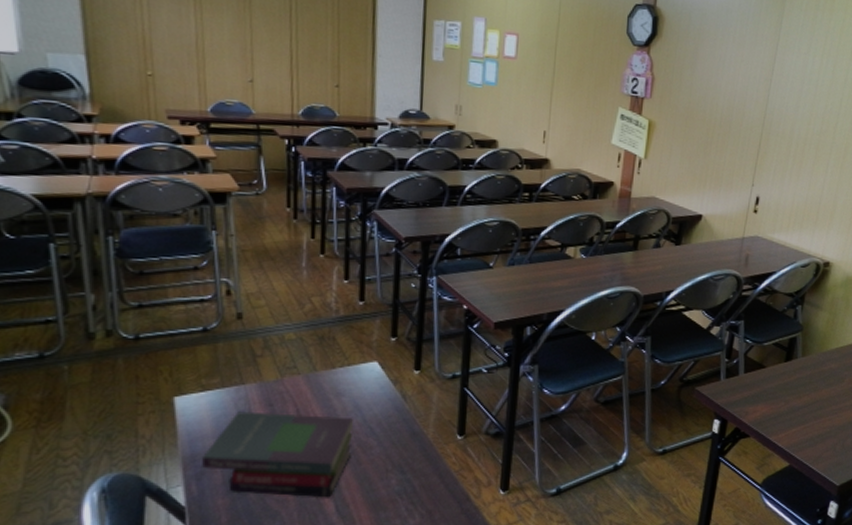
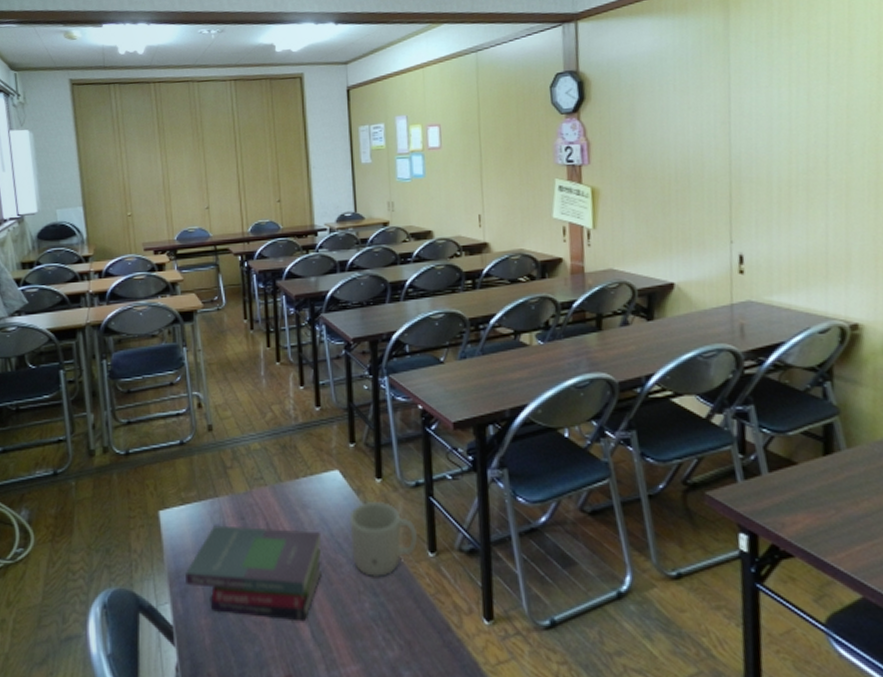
mug: none [382,390,449,458] -> present [349,500,418,578]

